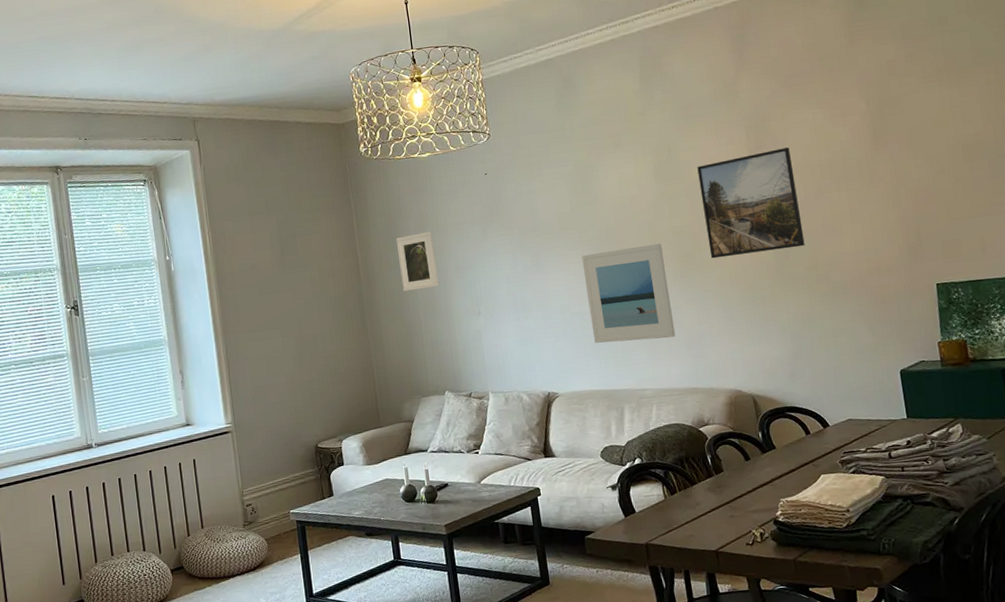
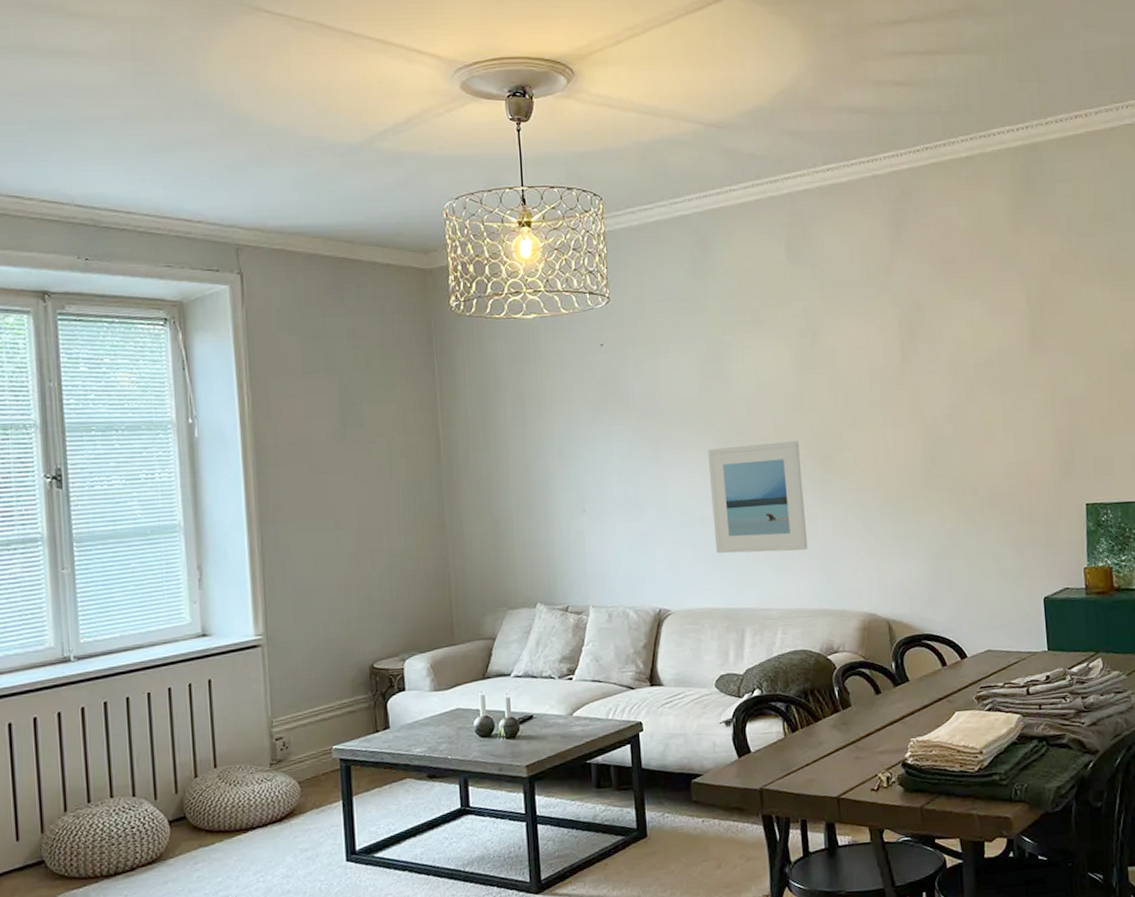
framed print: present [395,231,440,292] -> none [487,409,538,480]
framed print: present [697,147,805,259] -> none [843,341,954,462]

